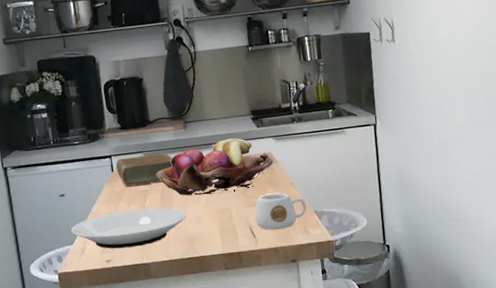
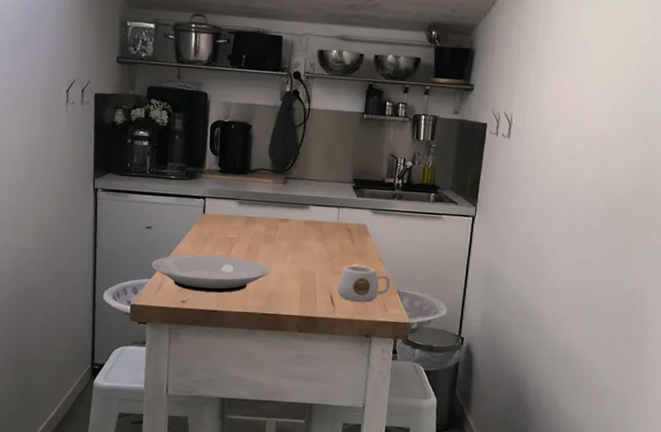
book: present [116,152,174,187] -> none [208,201,267,233]
fruit basket: present [157,138,273,196] -> none [248,202,366,256]

